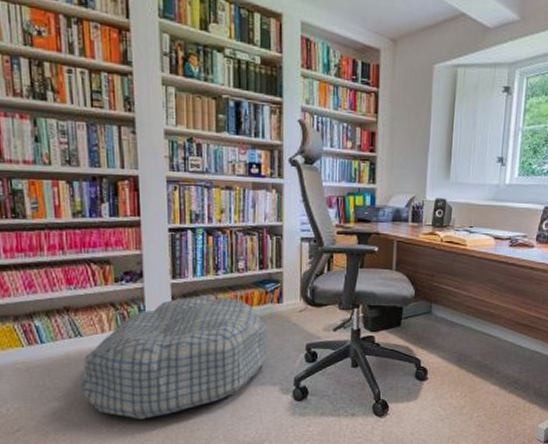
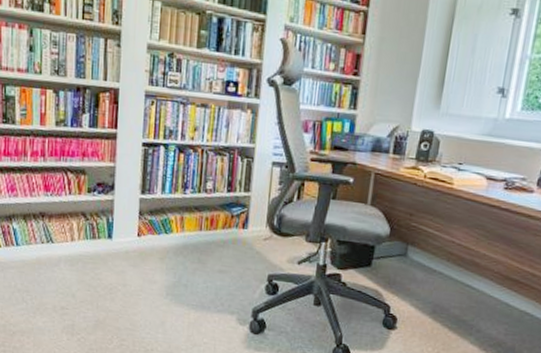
dog bed: present [81,295,268,419] -> none [48,213,230,332]

